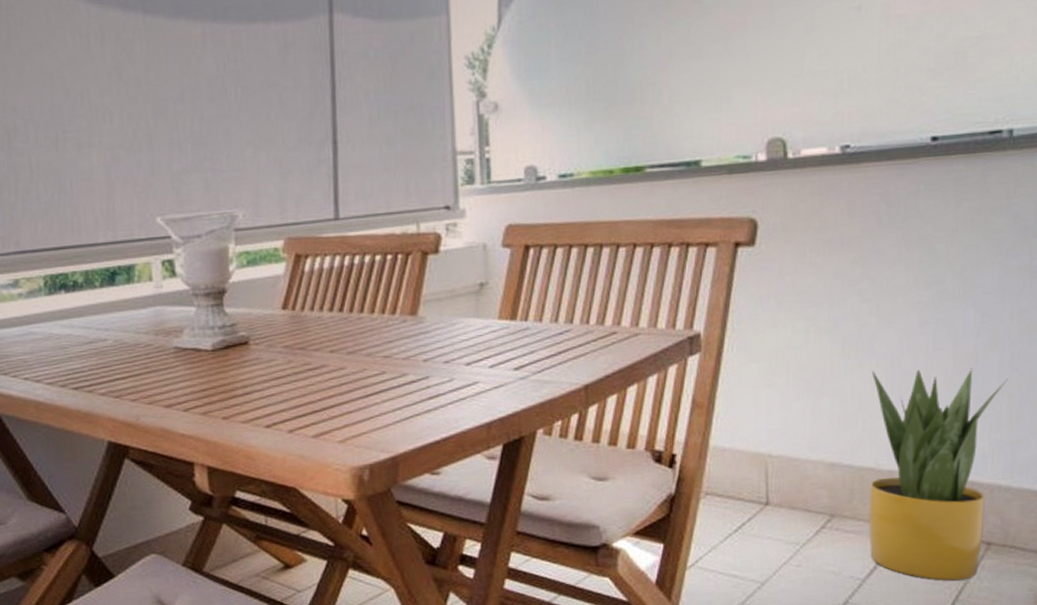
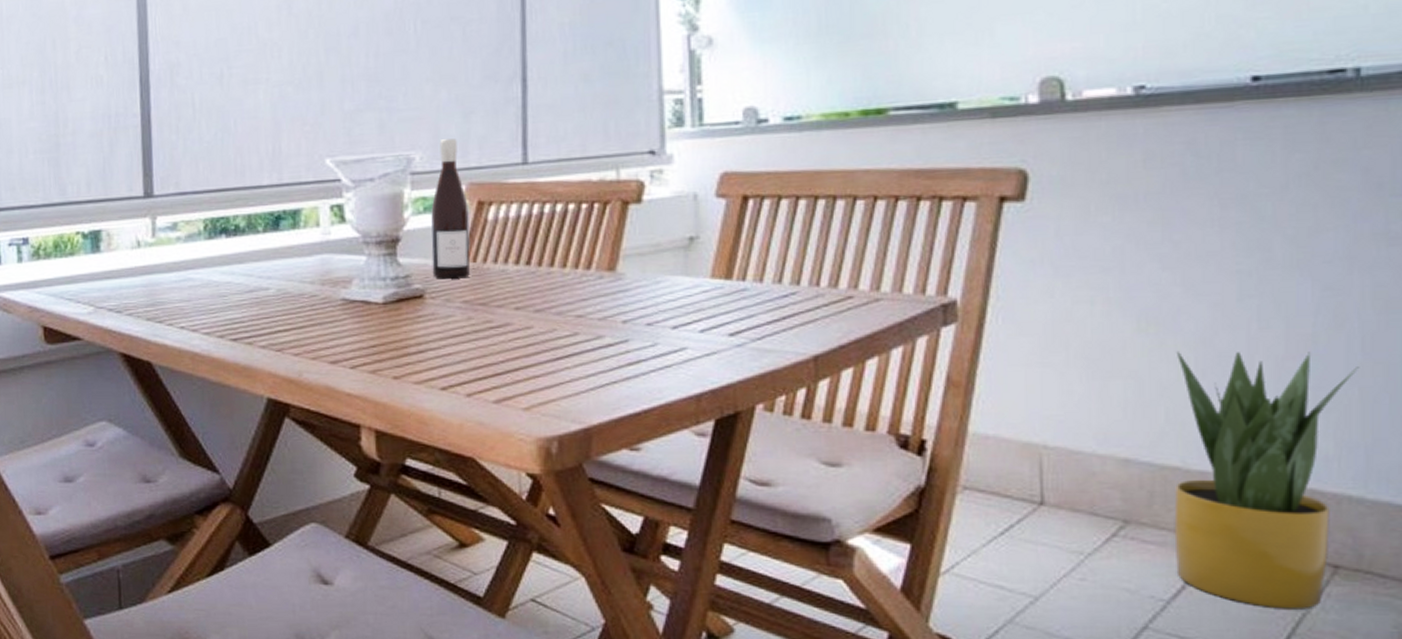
bottle: none [253,197,290,327] -> present [431,138,471,279]

